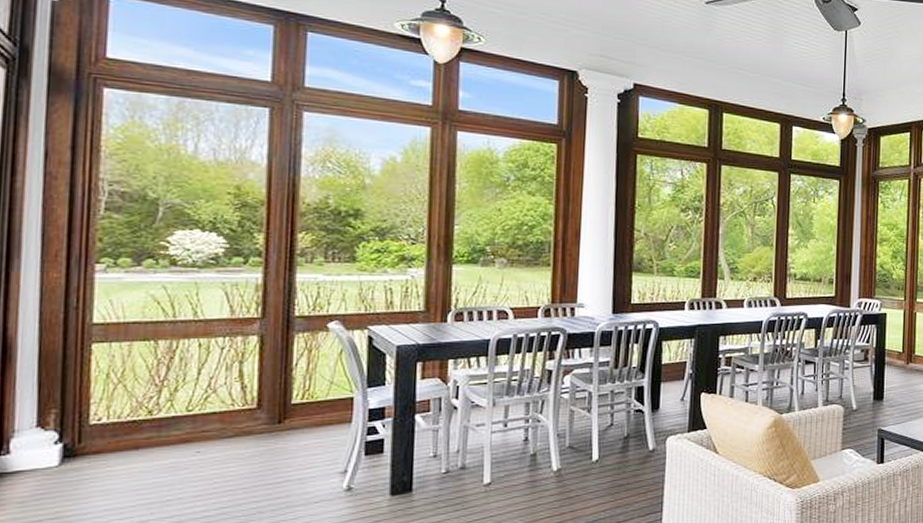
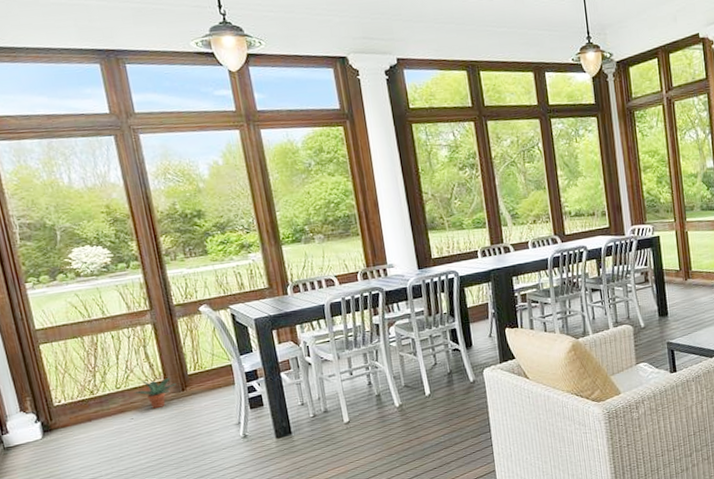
potted plant: none [209,404,273,443] -> present [133,378,177,409]

